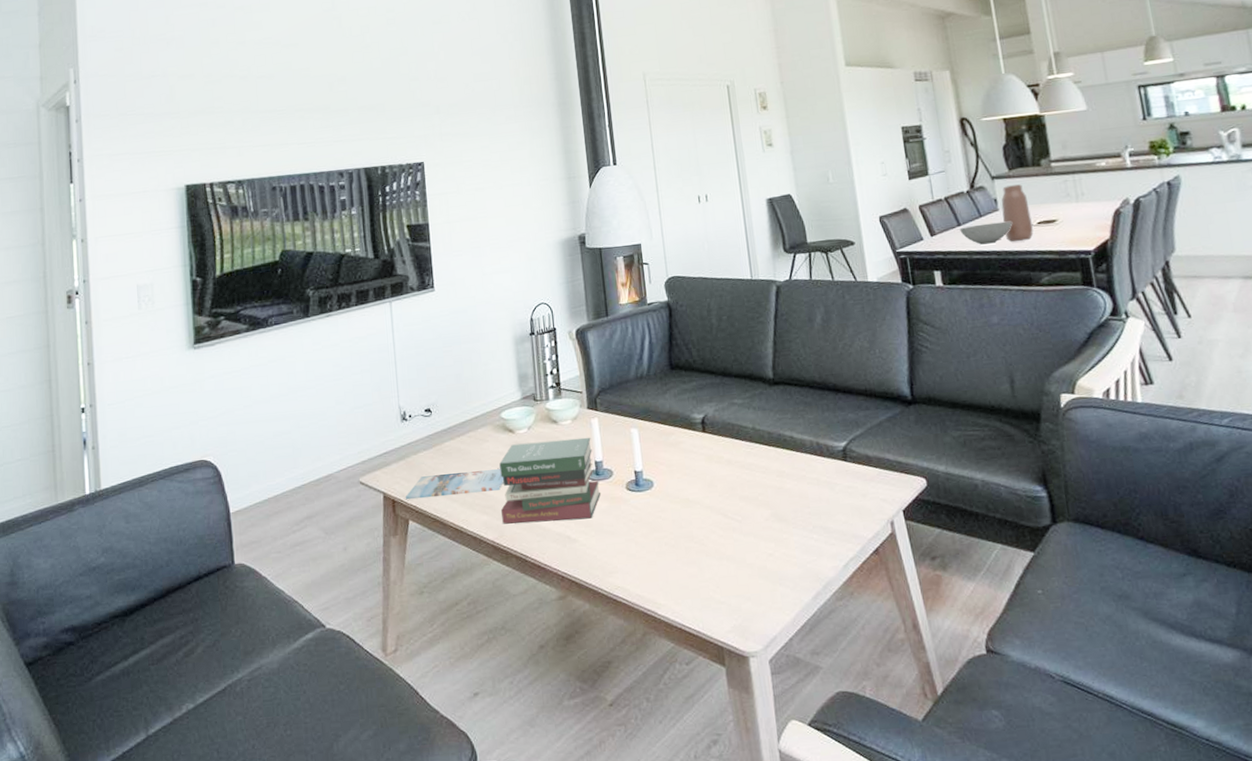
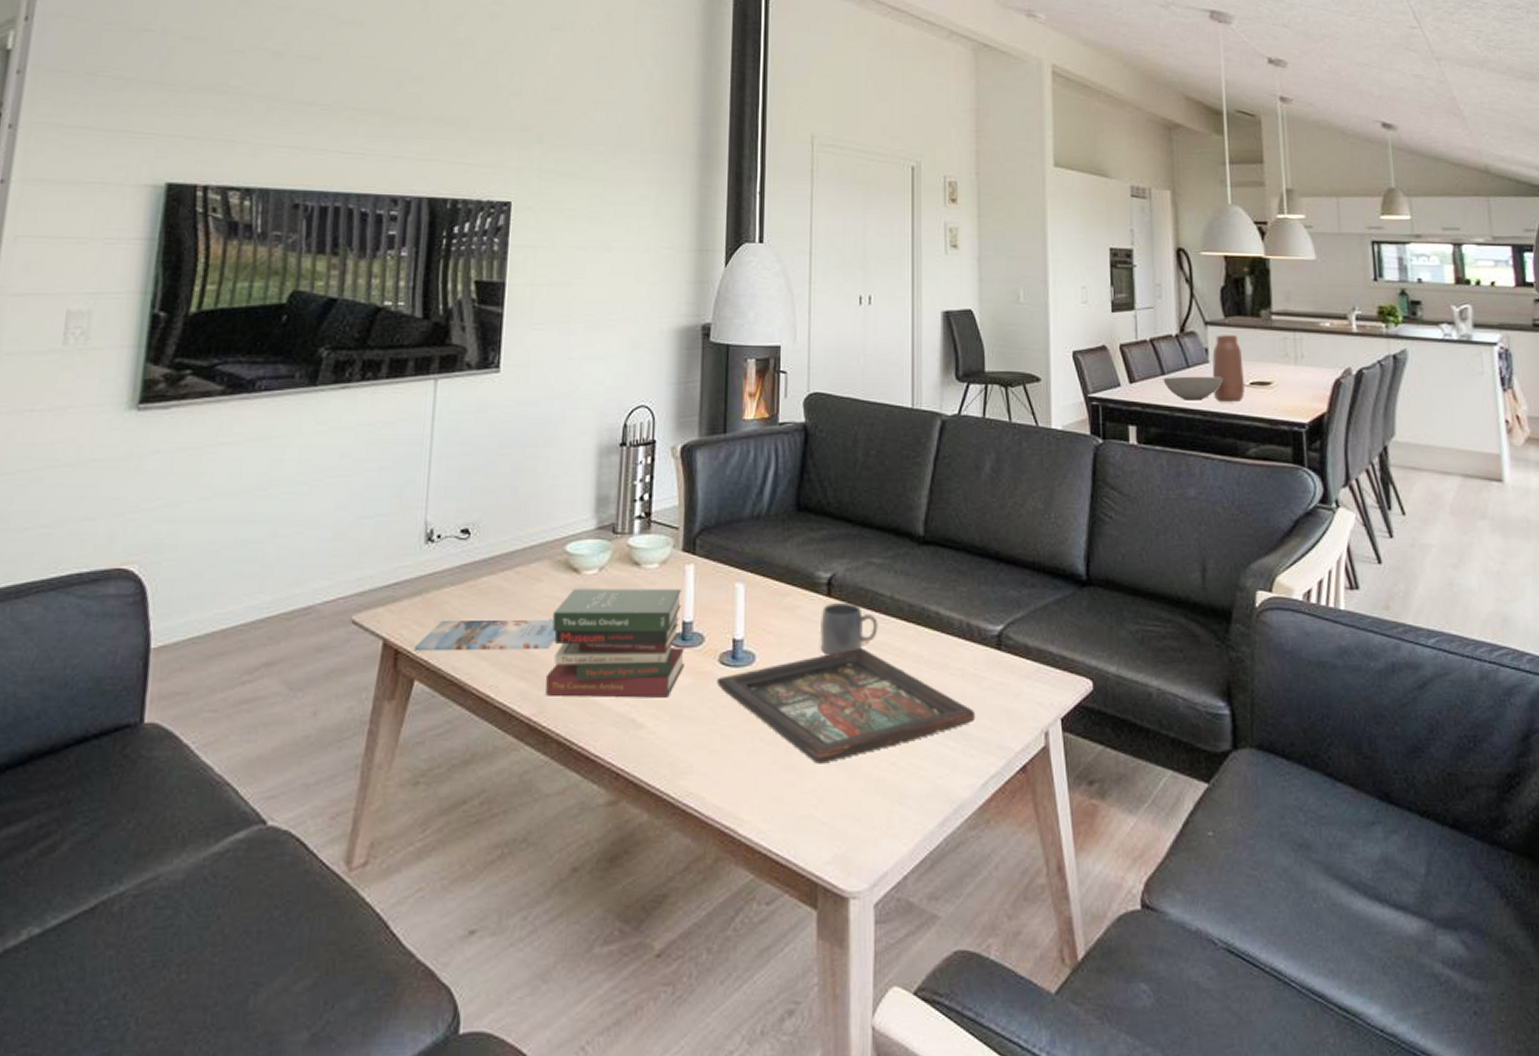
decorative tray: none [627,468,833,559] -> present [717,647,976,764]
mug: none [699,435,746,477] -> present [819,602,878,656]

